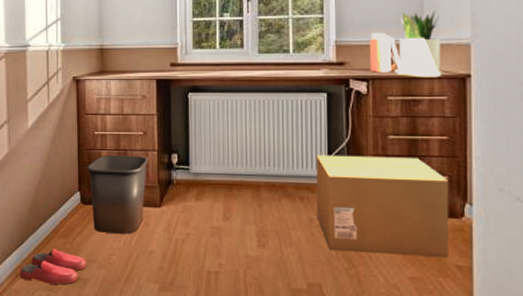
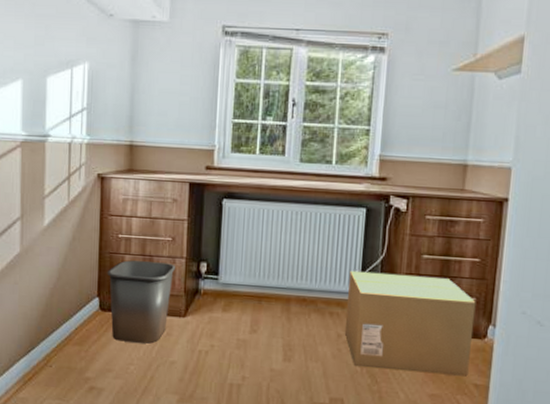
slippers: present [19,249,86,285] -> none [27,356,102,394]
books: present [369,32,401,73] -> none [411,149,443,191]
planter: present [395,10,446,78] -> none [436,129,486,200]

